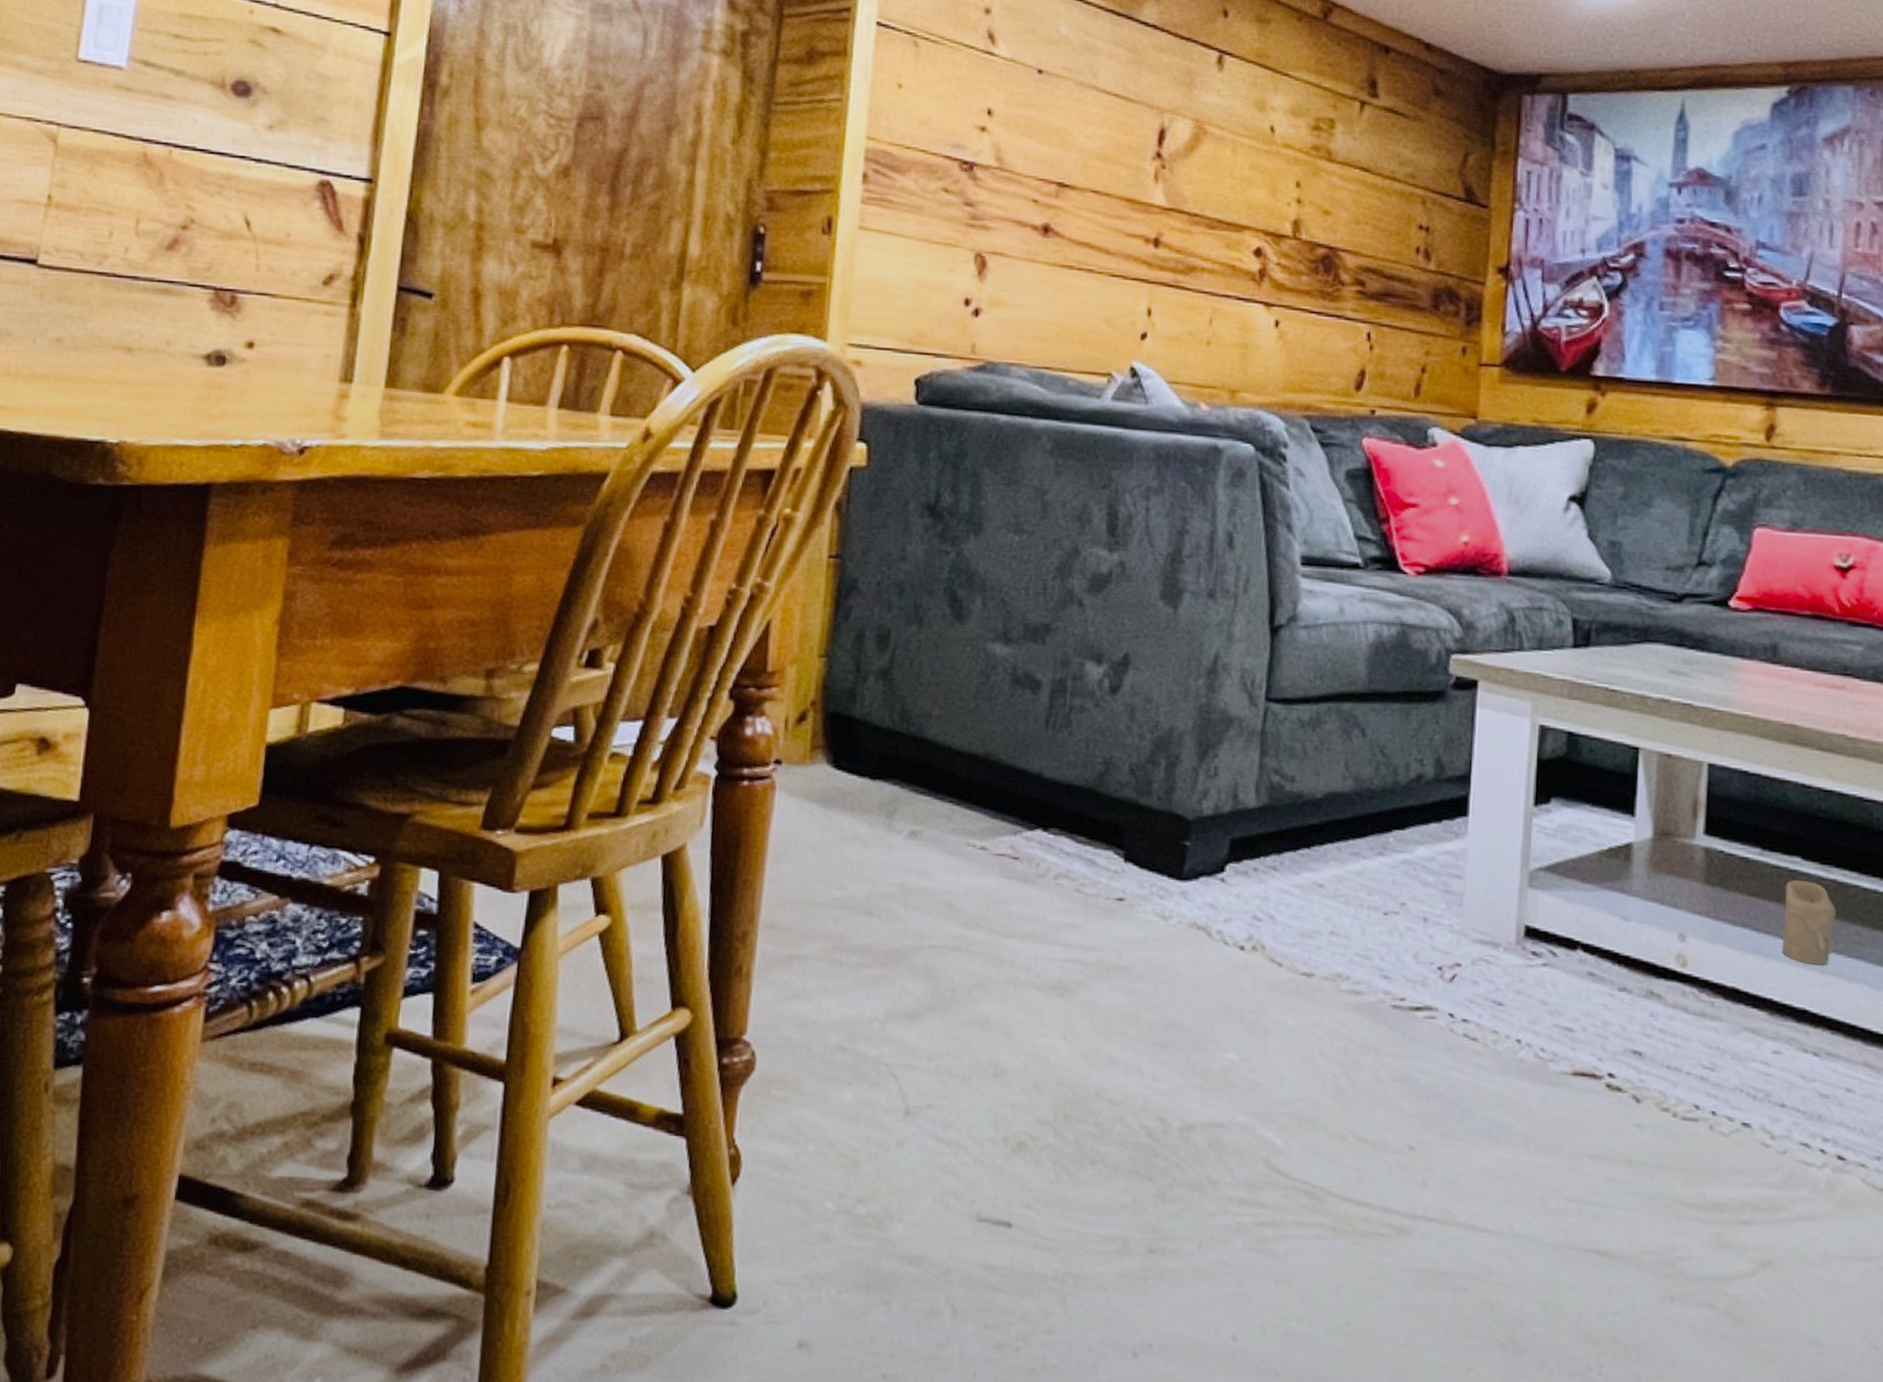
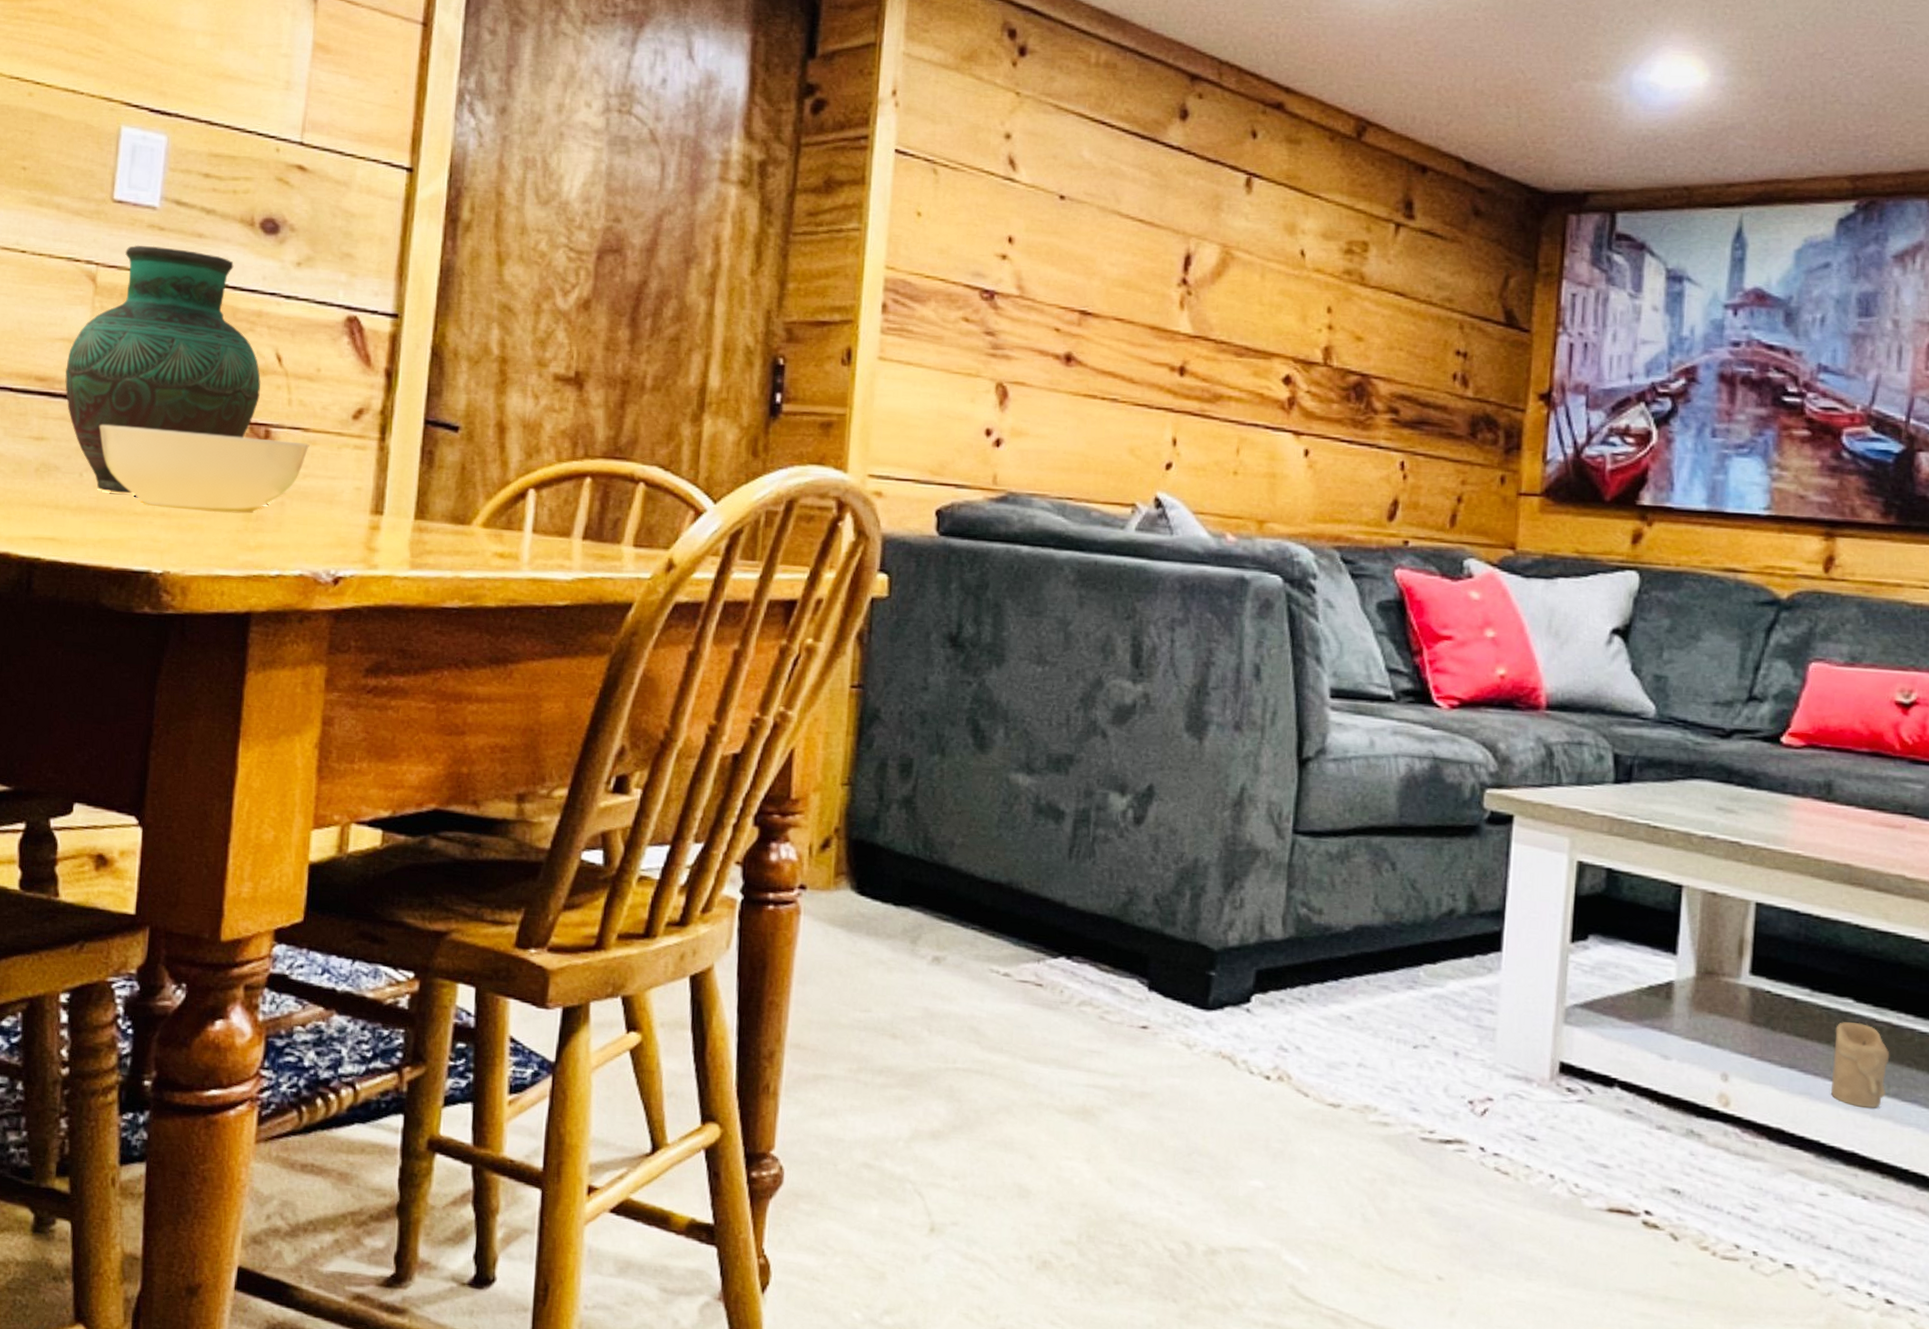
vase: none [20,105,228,361] -> present [64,245,261,494]
bowl: none [56,289,277,382] -> present [99,424,310,514]

